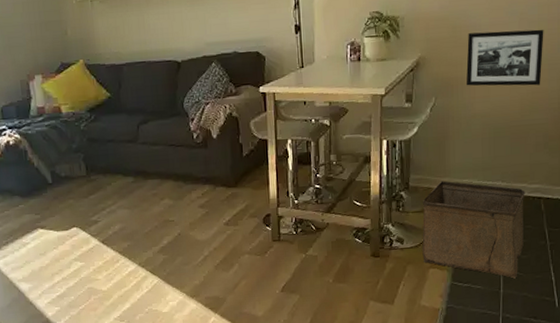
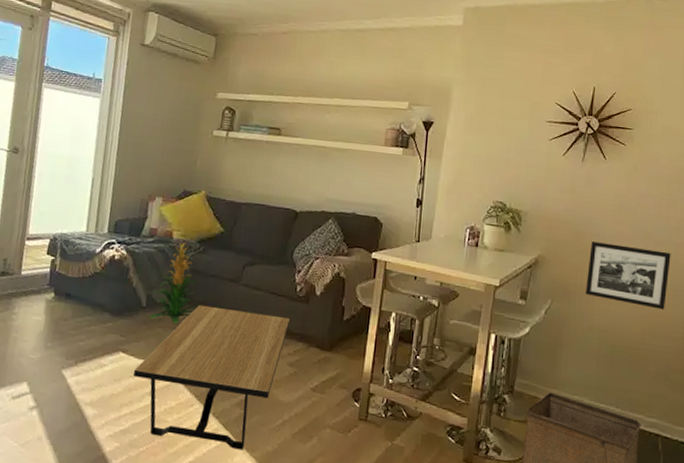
indoor plant: none [55,114,103,193] -> present [150,242,199,324]
coffee table: none [55,165,193,293] -> present [133,304,290,450]

